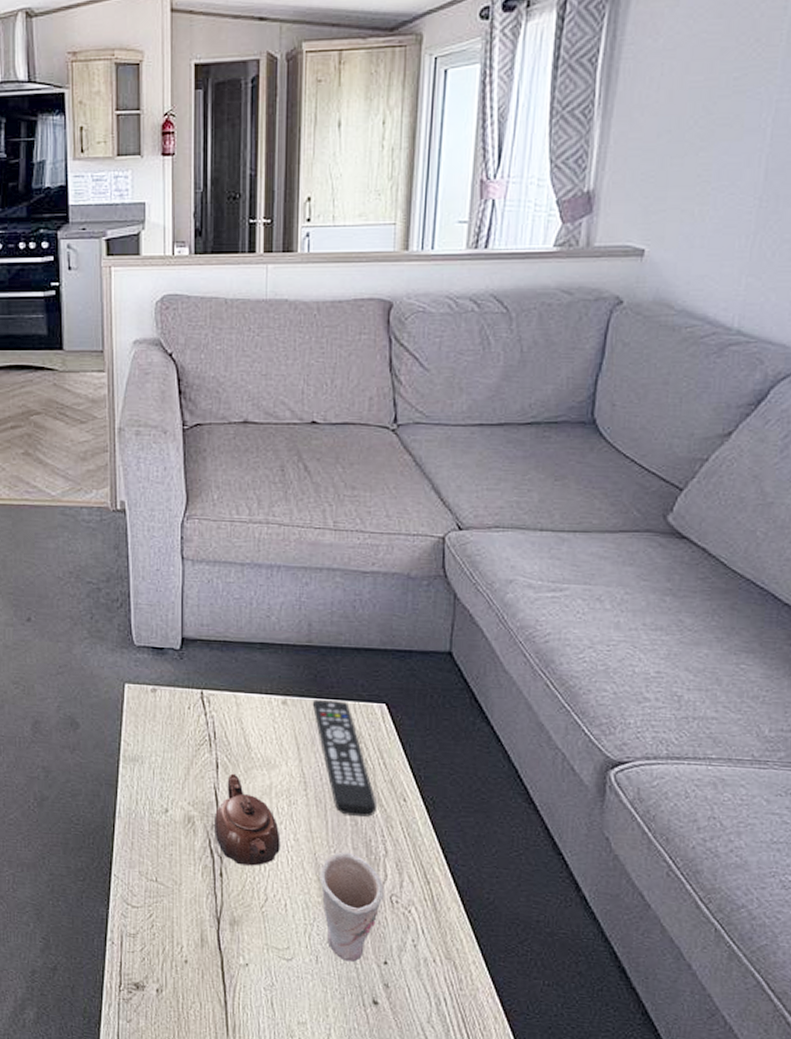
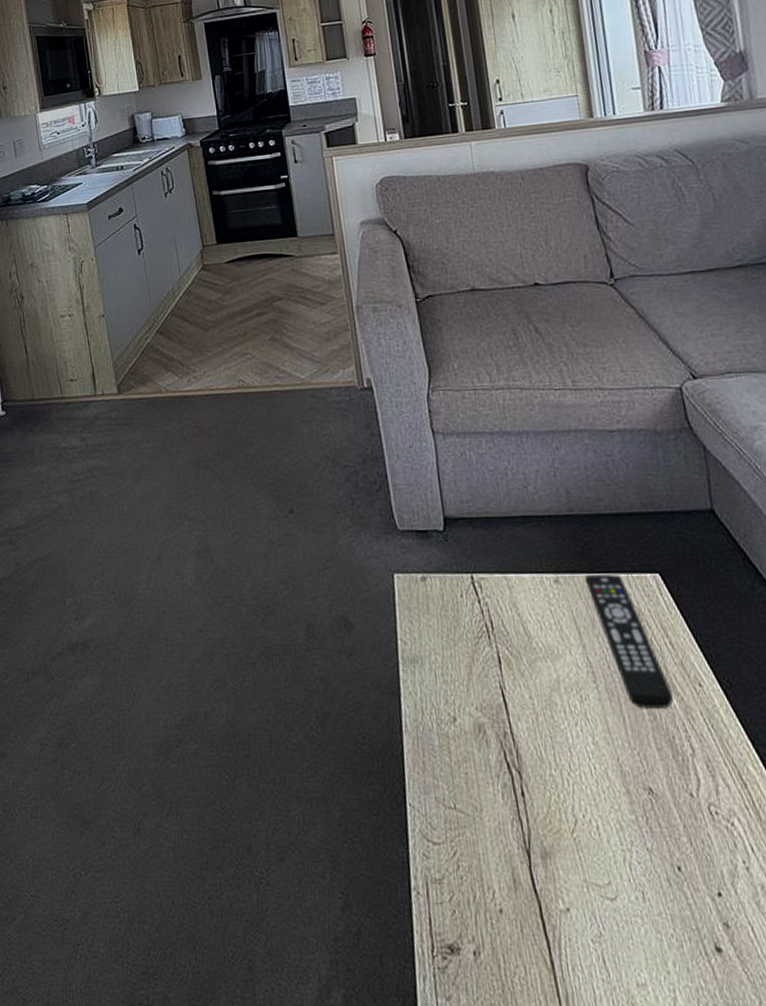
teapot: present [215,773,281,866] -> none [505,668,581,780]
cup: present [320,851,384,962] -> none [627,754,702,896]

